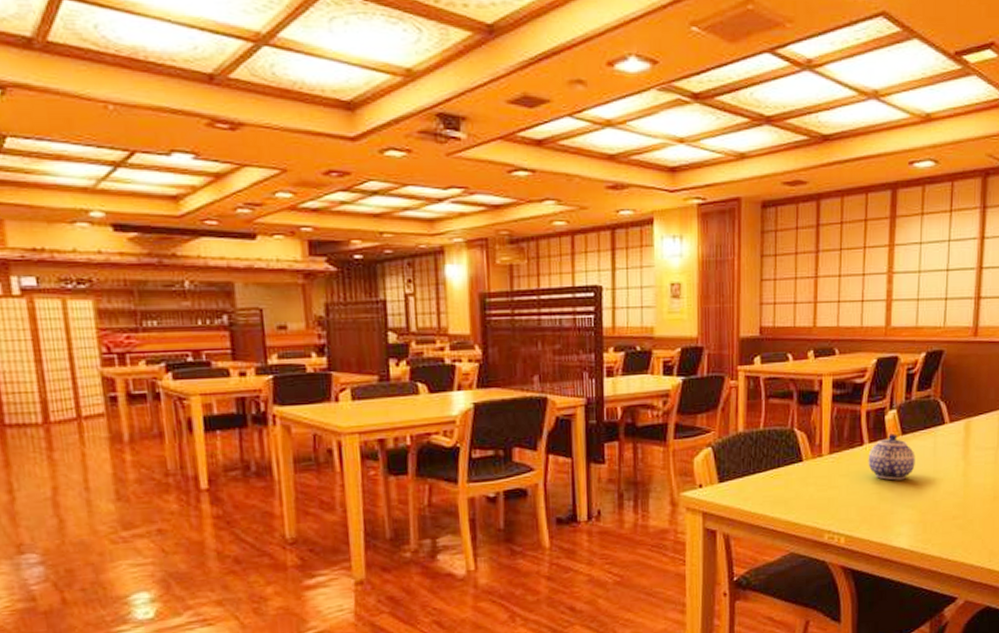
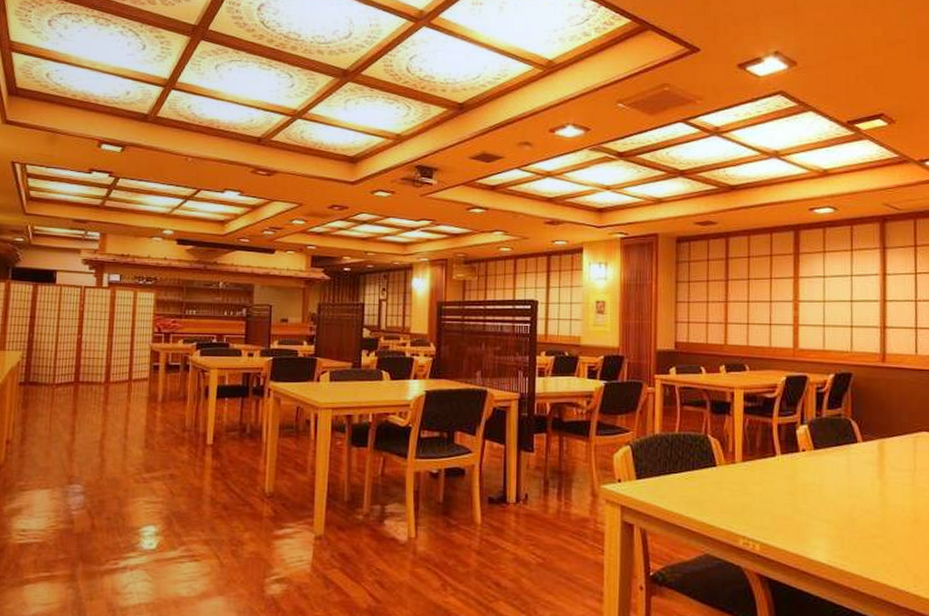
teapot: present [868,433,915,481] -> none [781,447,829,493]

